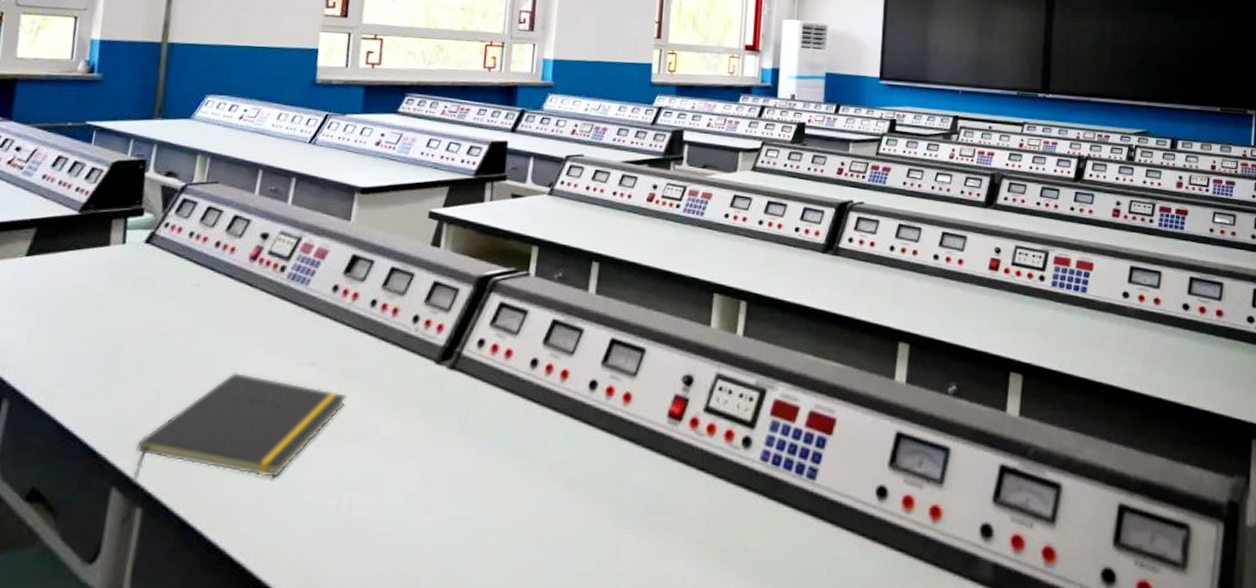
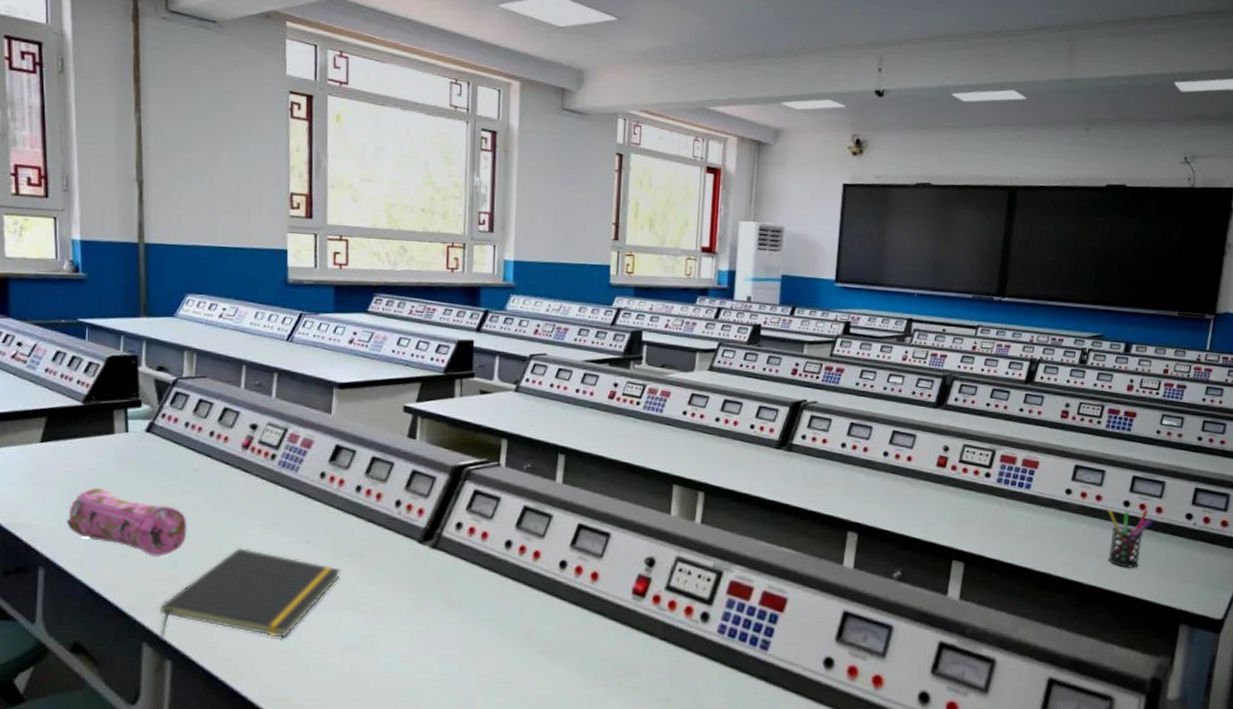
pencil case: none [42,306,180,384] -> present [67,487,187,556]
pen holder: none [1168,313,1214,377] -> present [1108,509,1153,568]

